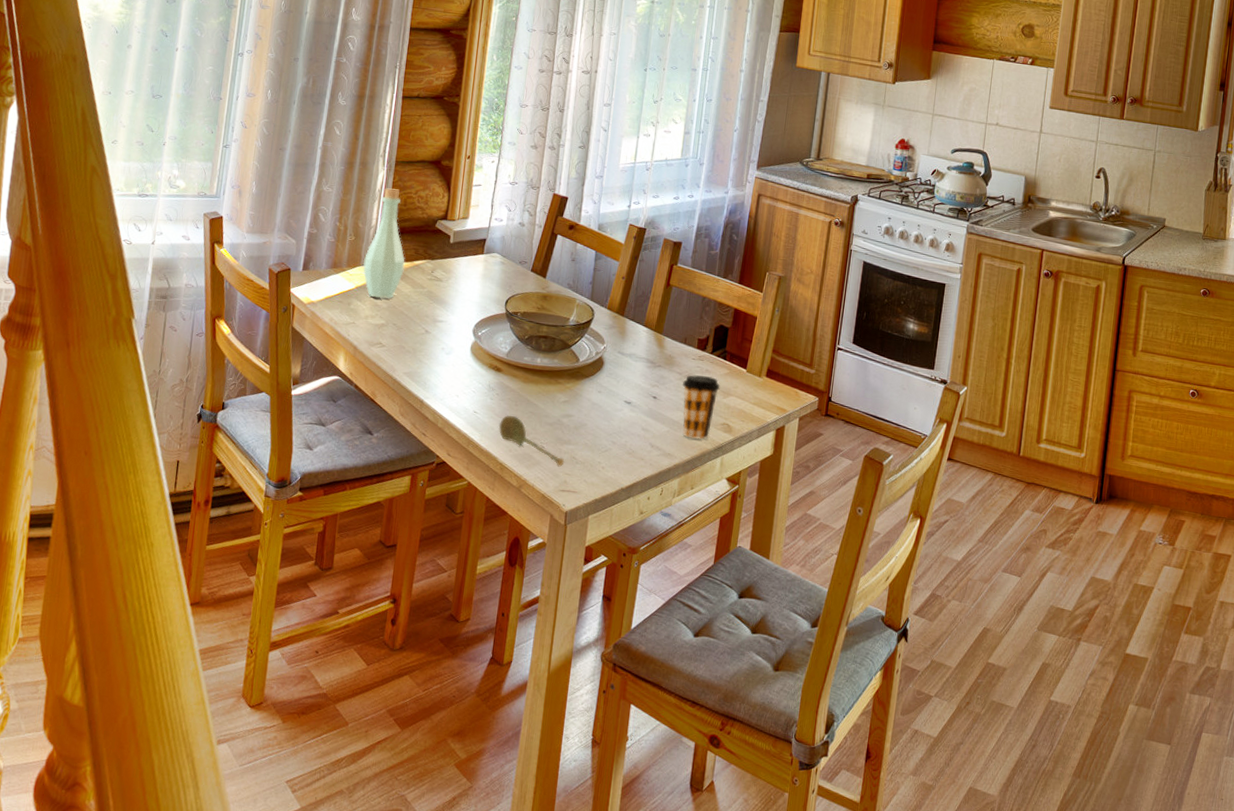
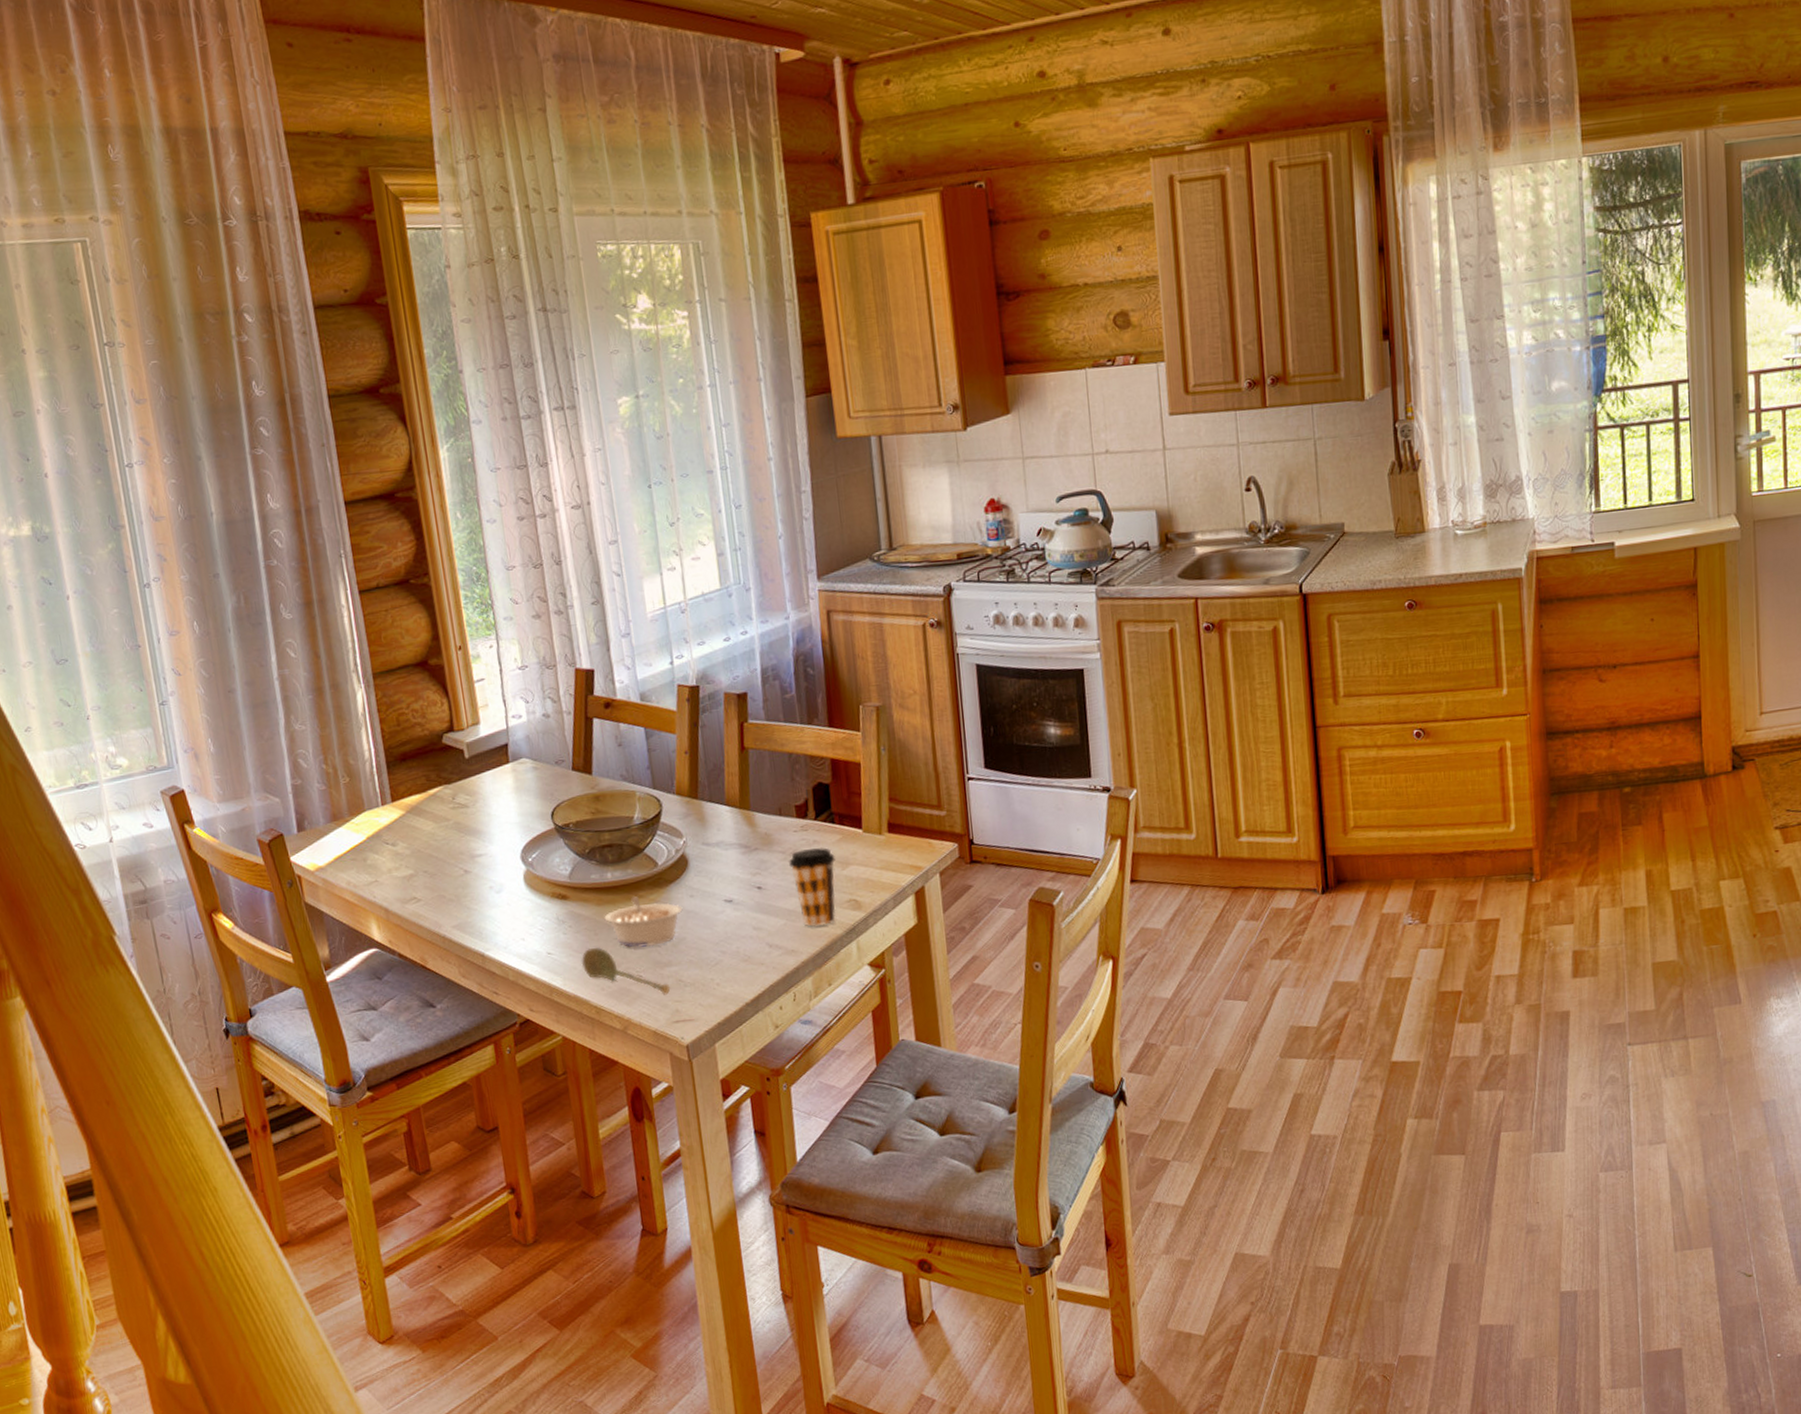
bottle: present [363,188,406,299] -> none [367,707,420,845]
legume: none [526,381,590,425] -> present [604,895,683,948]

